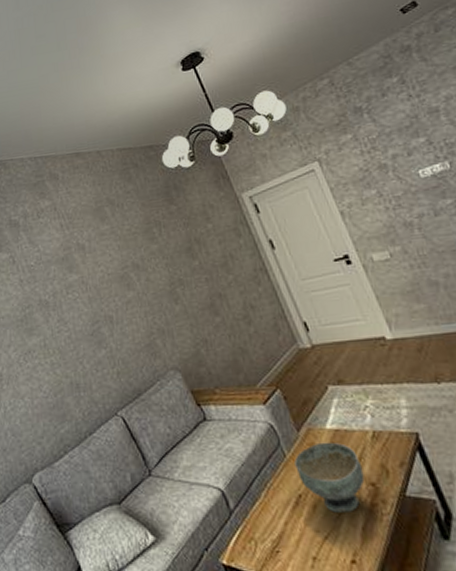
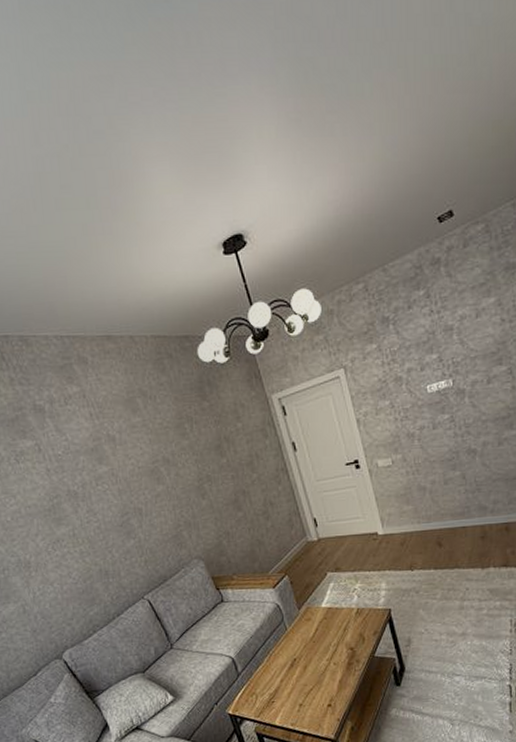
decorative bowl: present [294,442,365,513] -> none [293,617,346,671]

